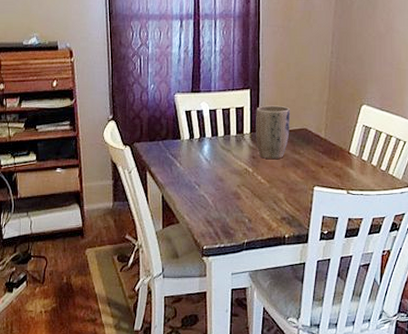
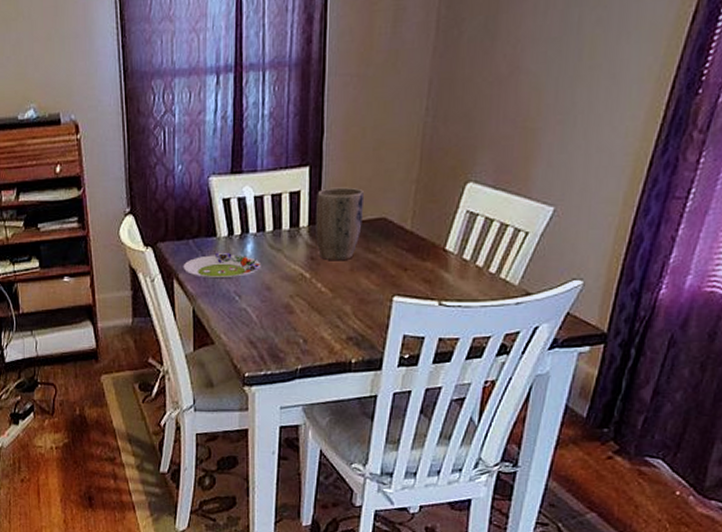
salad plate: none [154,151,214,173] -> present [183,252,260,280]

